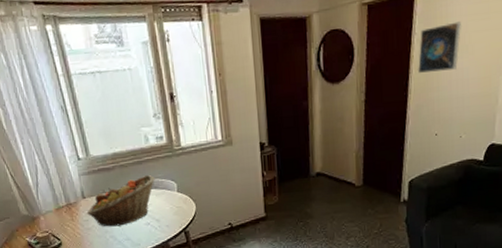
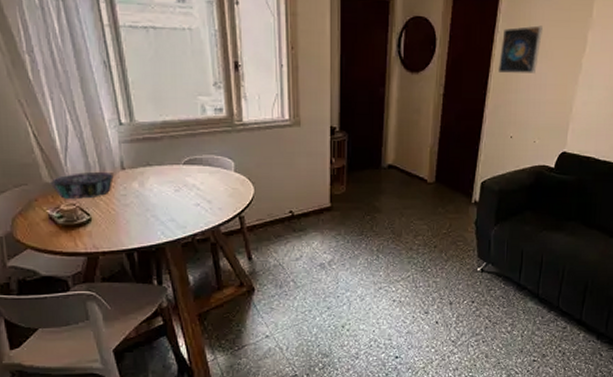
decorative bowl: none [26,201,77,228] -> present [49,171,114,199]
fruit basket: present [86,174,155,227] -> none [125,149,210,205]

